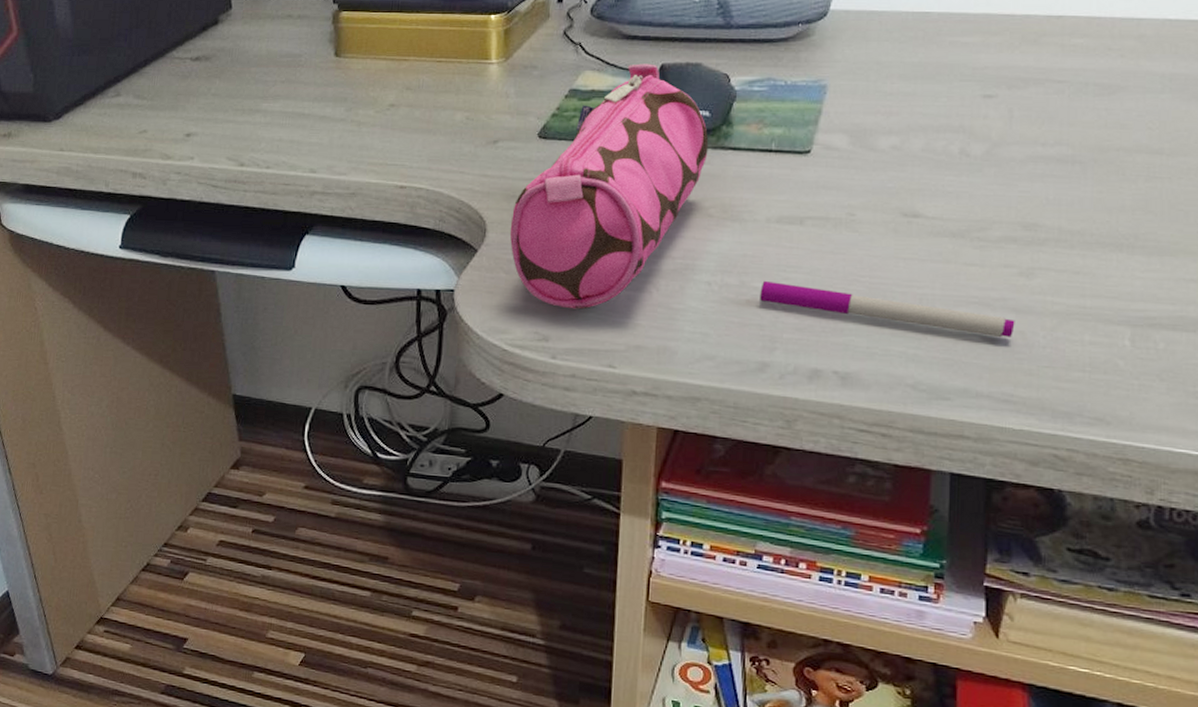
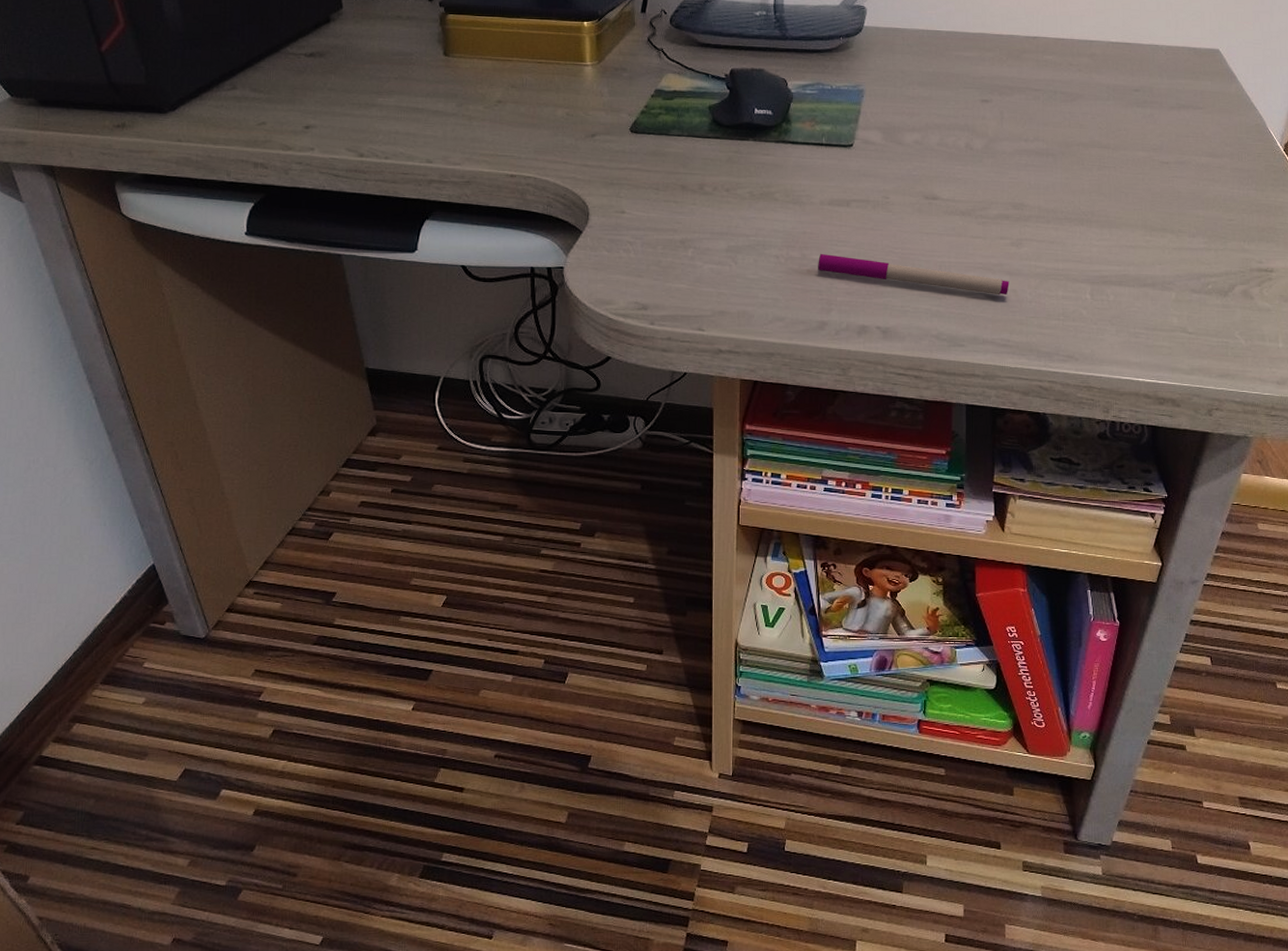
pencil case: present [509,63,709,310] -> none [609,68,772,282]

